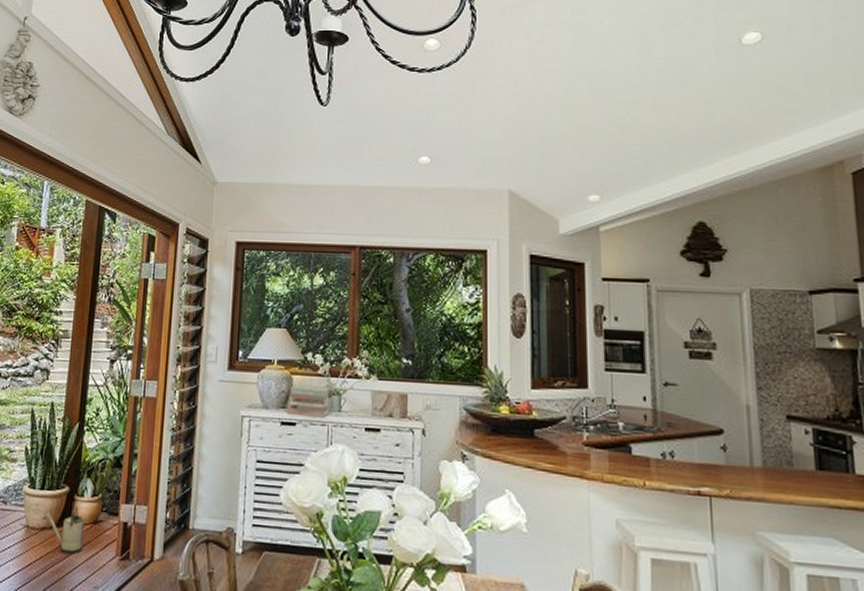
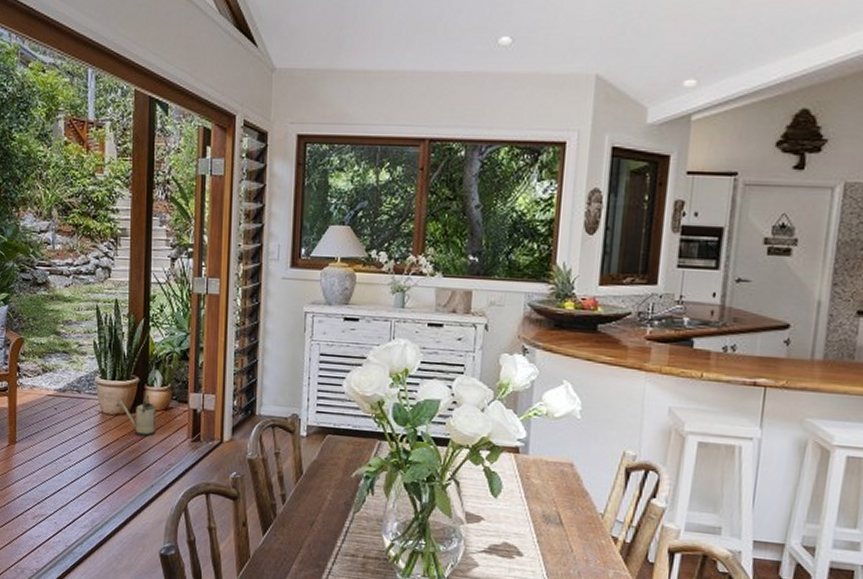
books: present [287,383,330,420] -> none [350,280,393,315]

